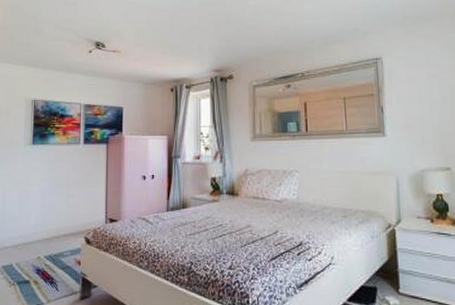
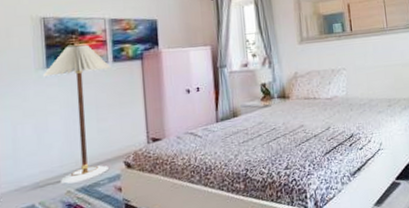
floor lamp: none [30,126,82,250] -> present [43,44,112,184]

